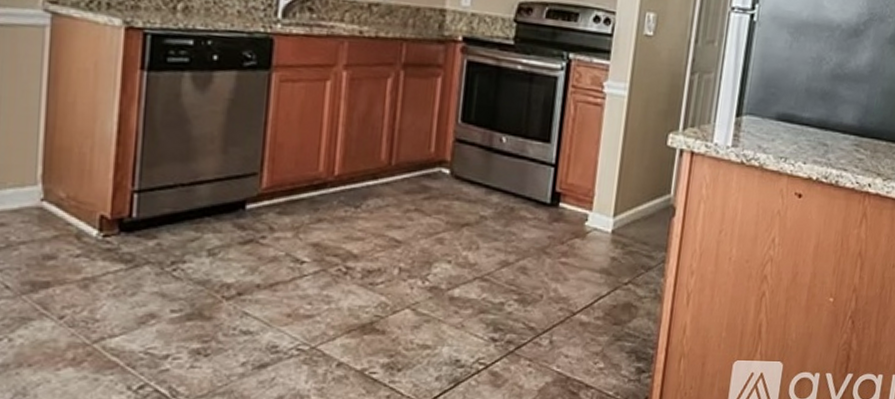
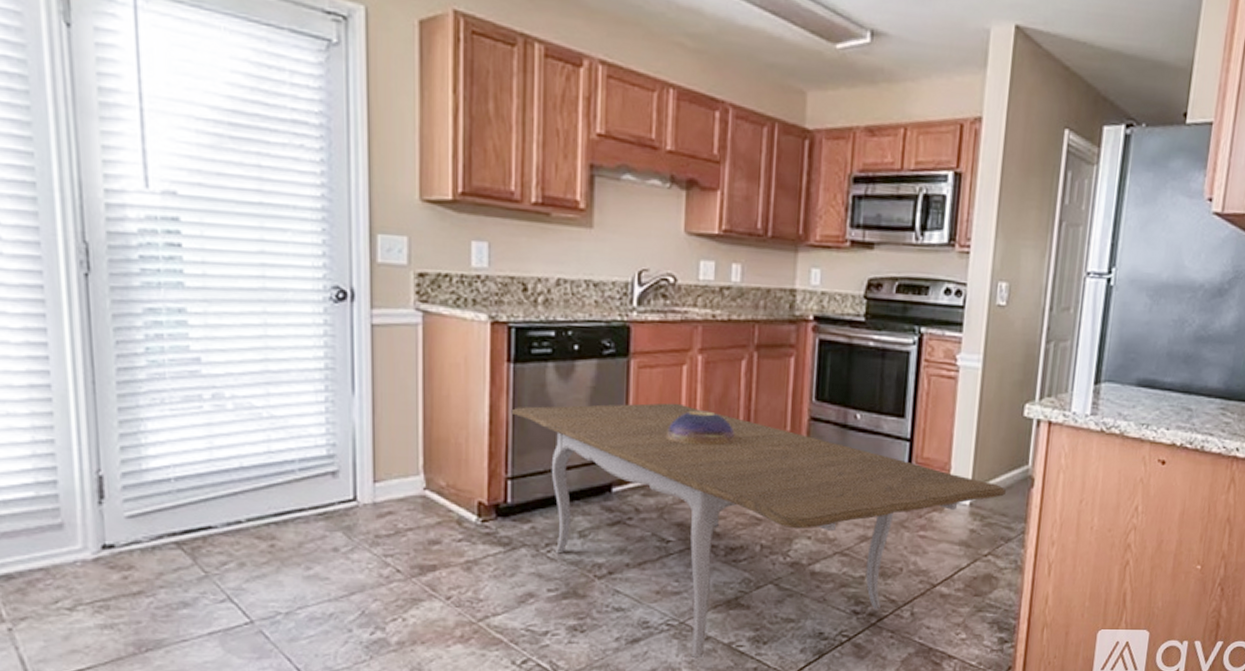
dining table: none [141,117,649,386] -> present [511,403,1007,659]
decorative bowl: none [305,127,378,164] -> present [665,410,735,446]

